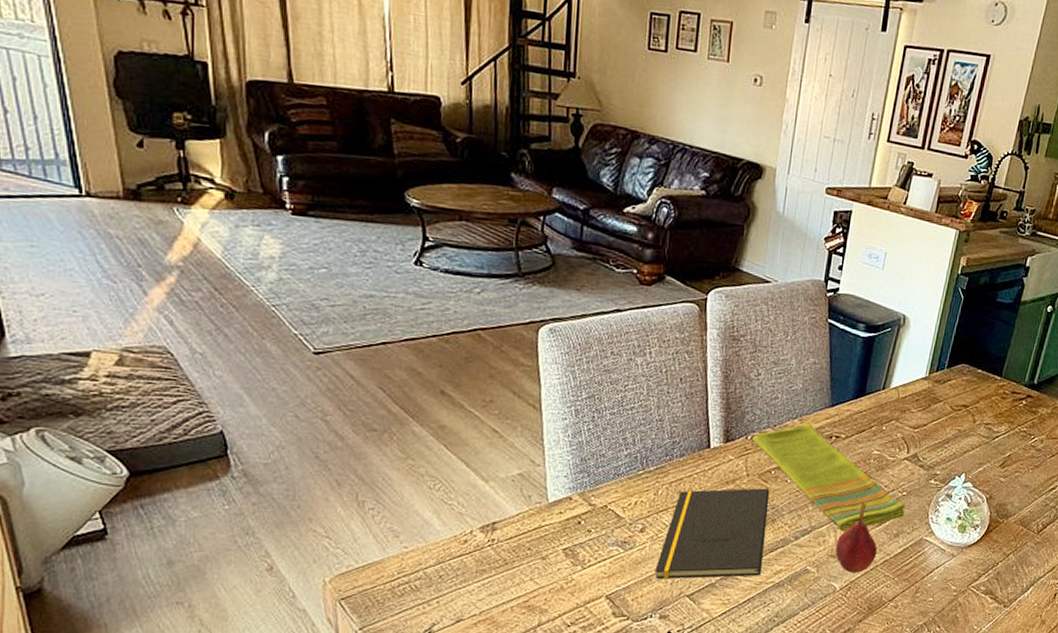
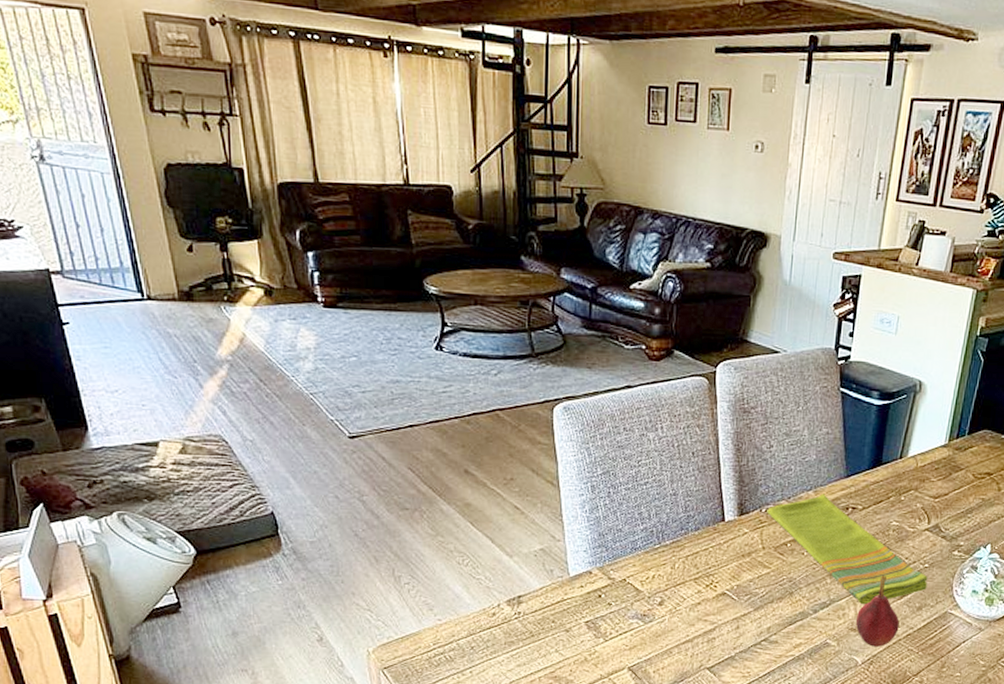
notepad: present [655,488,770,580] -> none [675,561,787,652]

